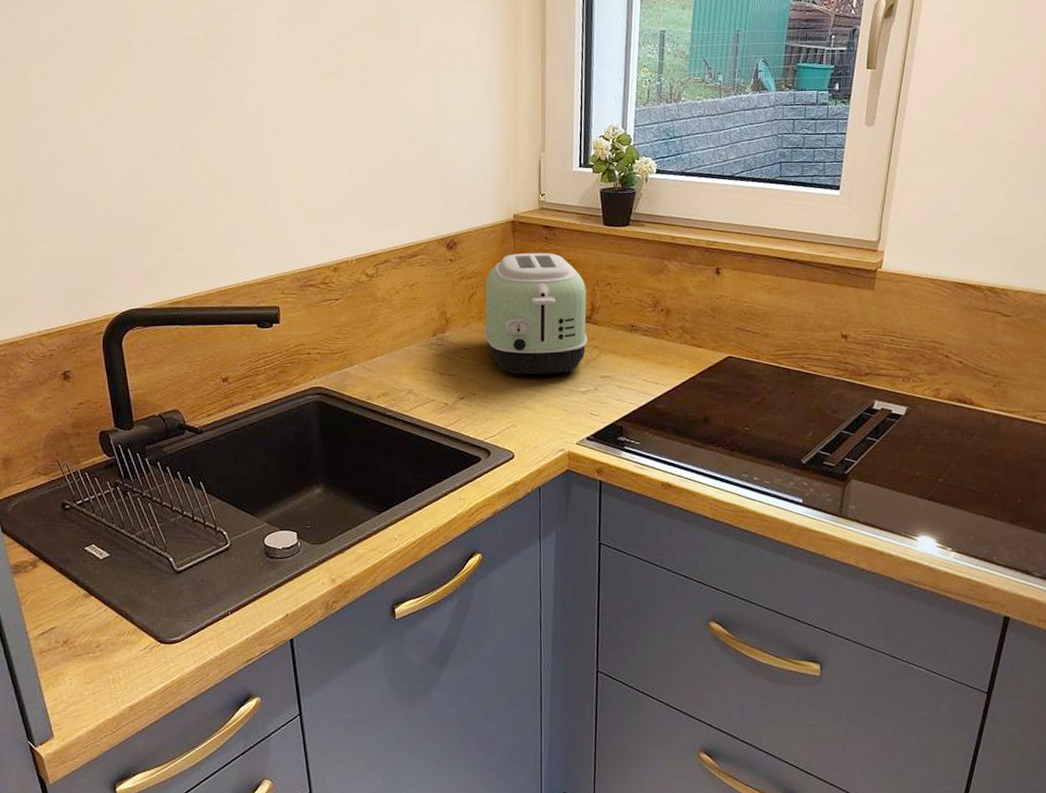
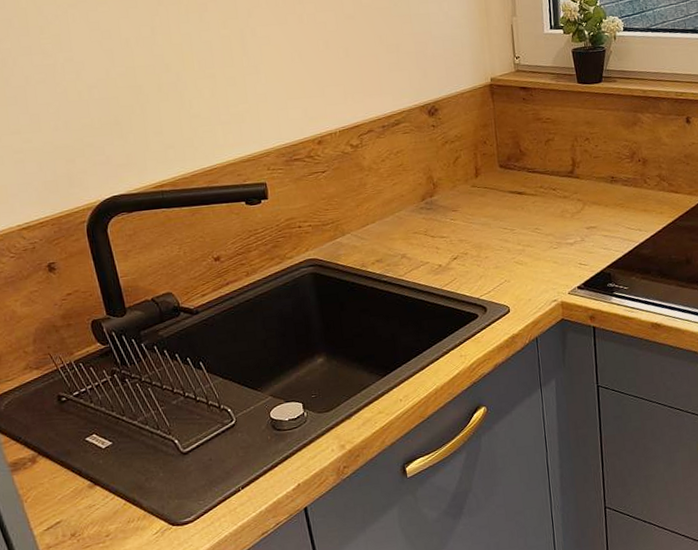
toaster: present [484,253,588,375] -> none [469,113,572,233]

